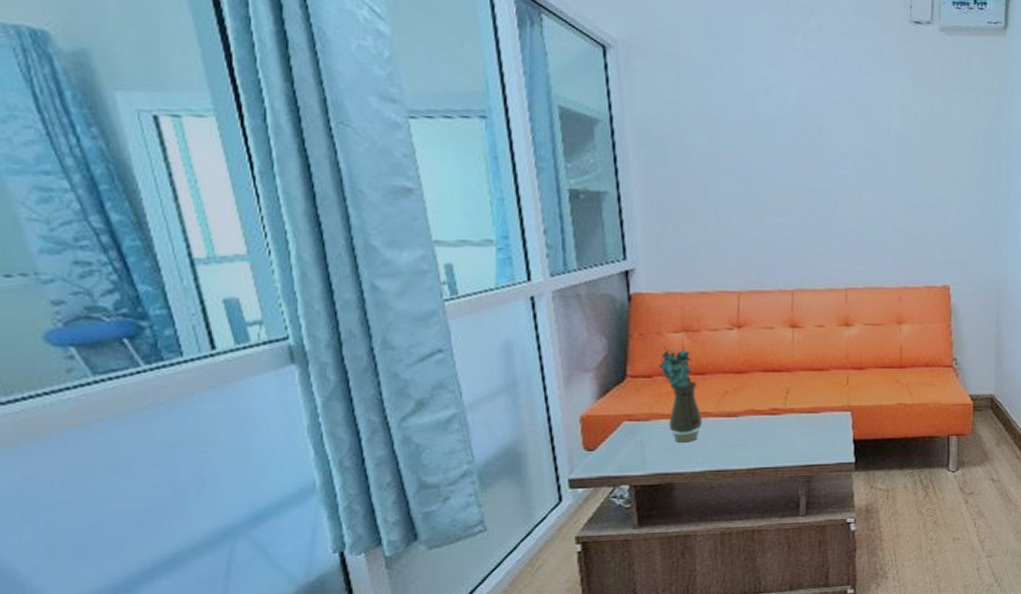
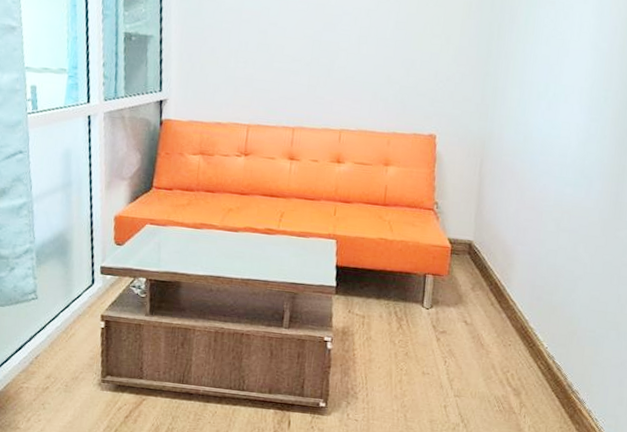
vase: present [658,347,703,443] -> none [178,166,209,249]

